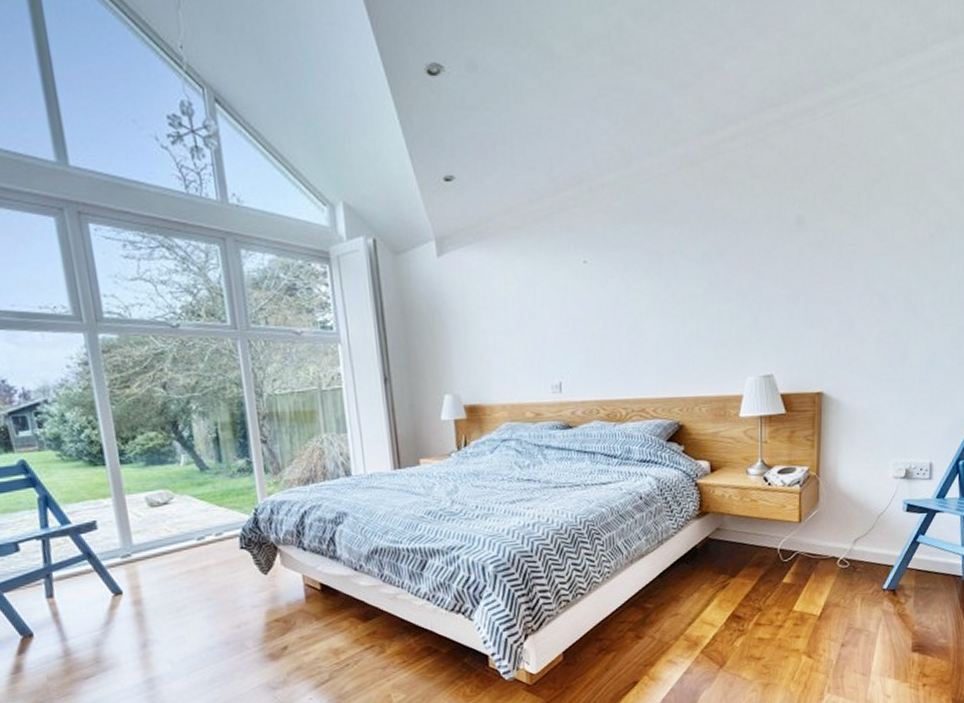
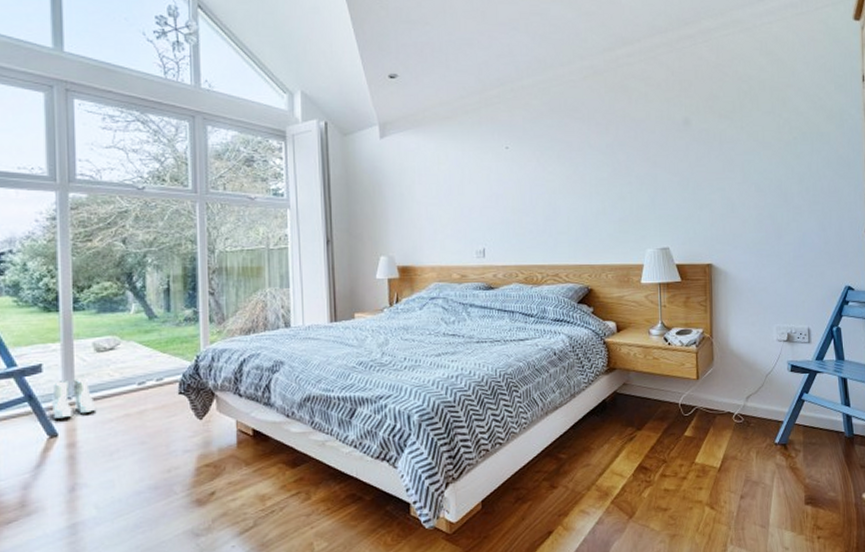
boots: none [110,533,156,576] -> present [51,377,95,419]

